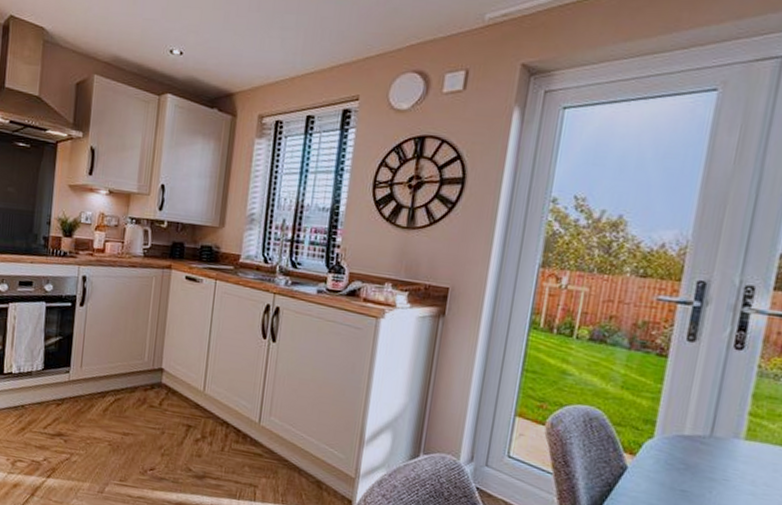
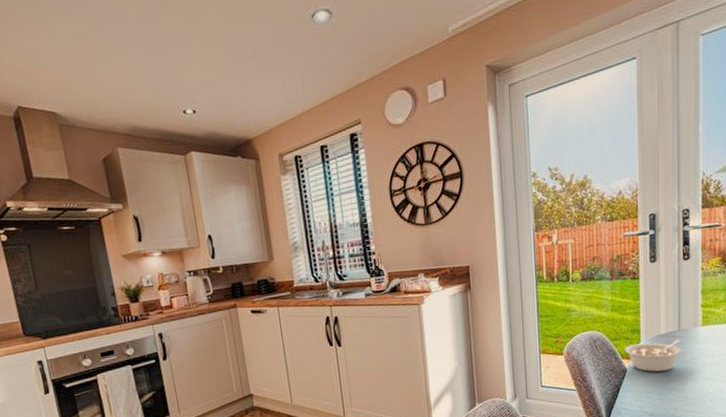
legume: none [628,437,712,485] -> present [624,339,683,372]

